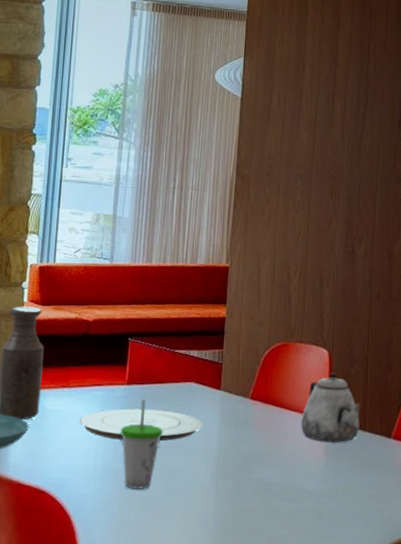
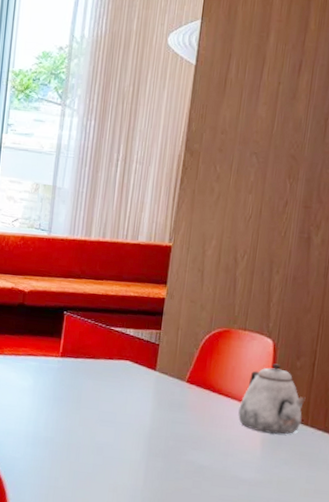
plate: present [79,408,203,440] -> none [12,380,137,415]
cup: present [120,399,164,489] -> none [52,373,96,460]

